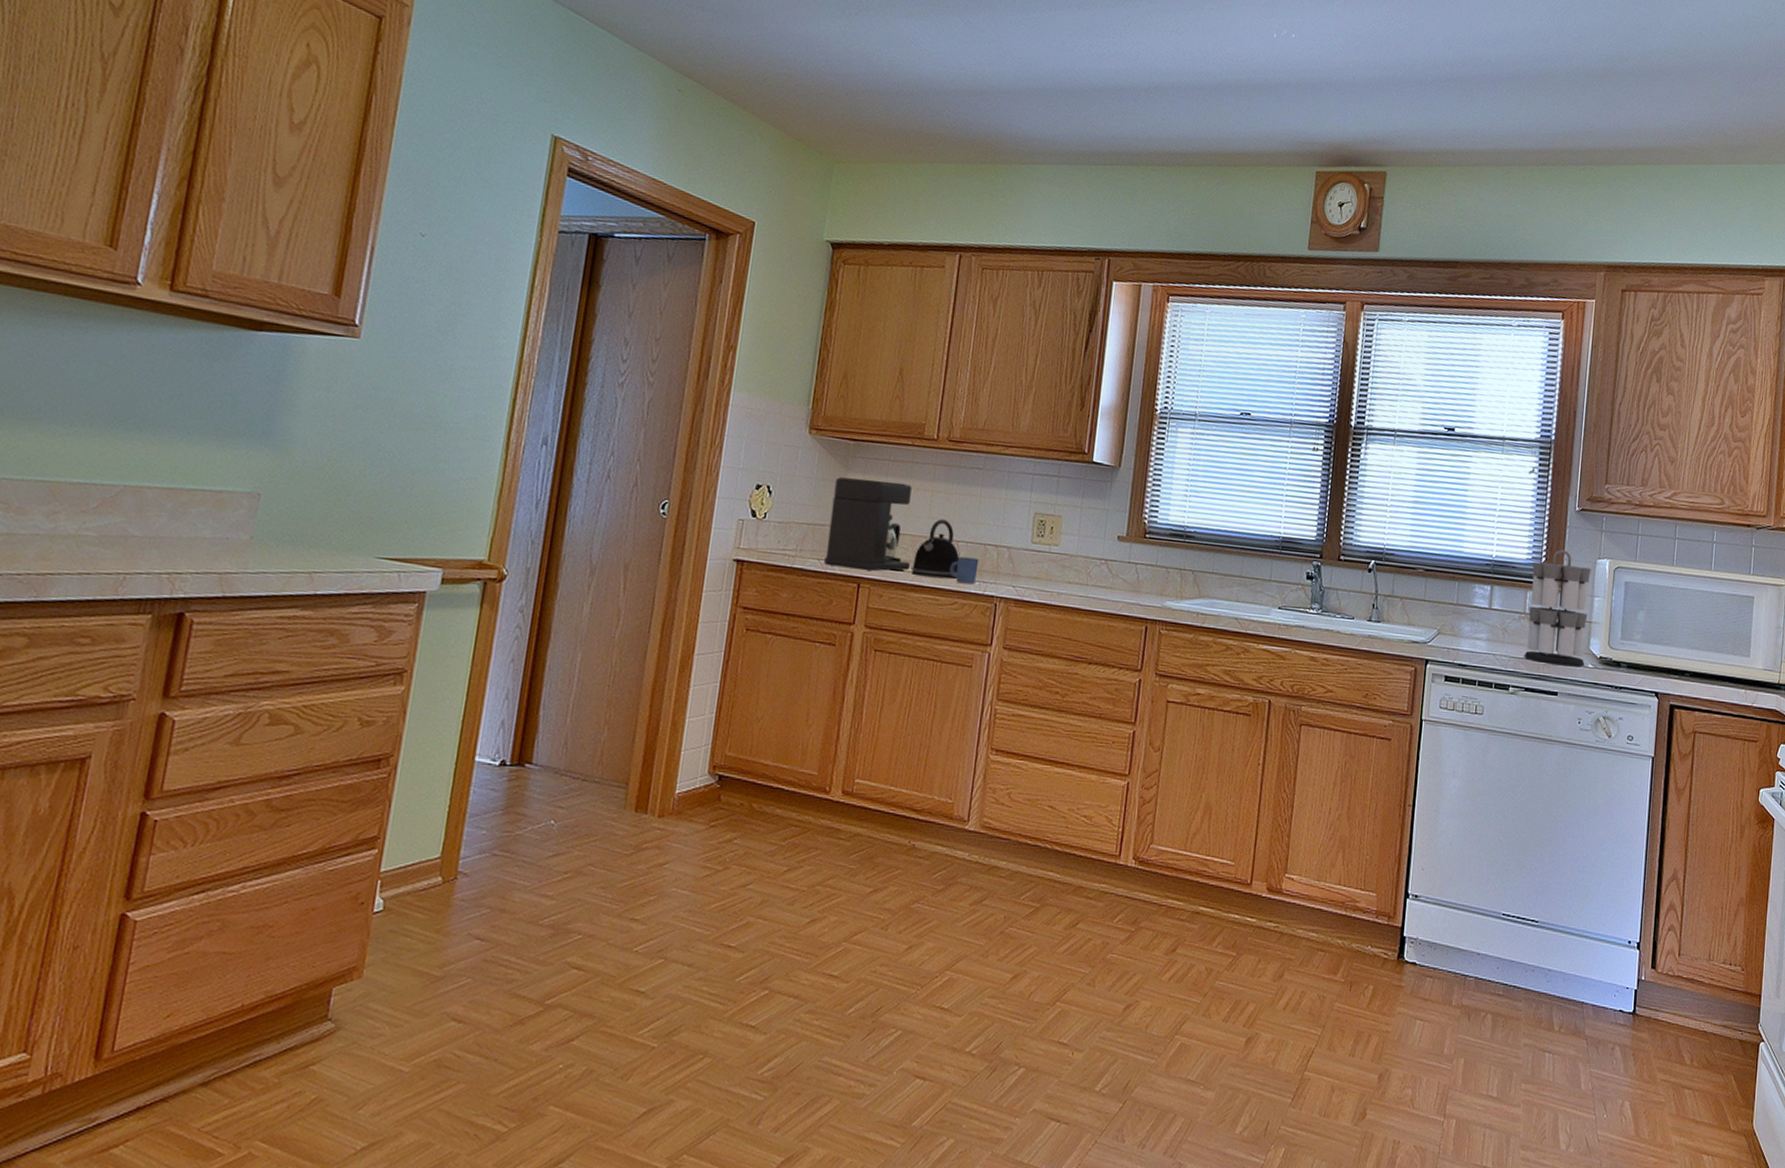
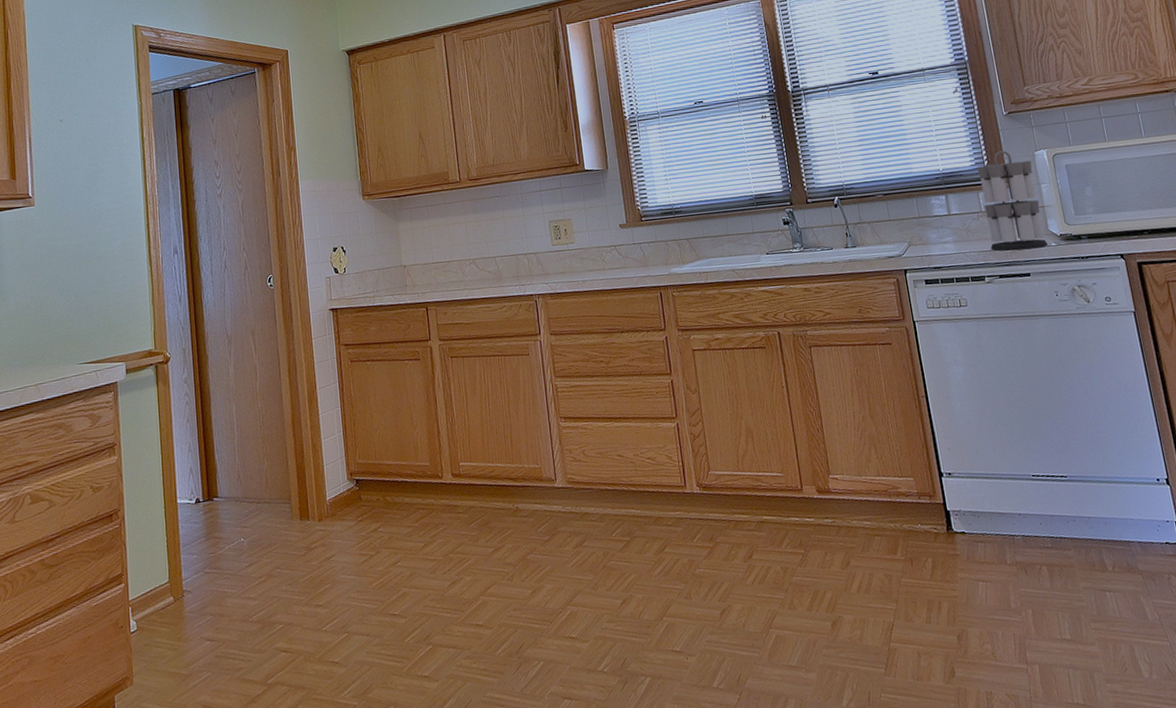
coffee maker: present [824,477,912,572] -> none [390,221,463,299]
kettle: present [910,519,959,580] -> none [463,242,501,292]
mug: present [949,556,980,585] -> none [493,267,516,291]

